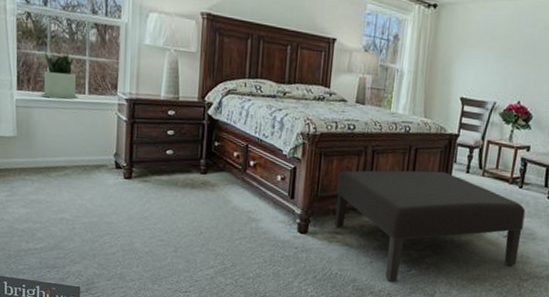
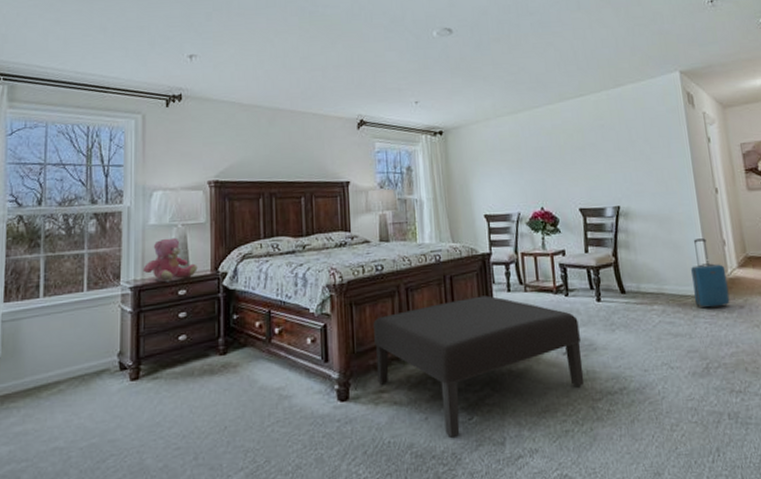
planter: present [41,53,79,100] -> none [32,251,76,305]
teddy bear: none [137,60,186,102] -> present [143,237,198,283]

